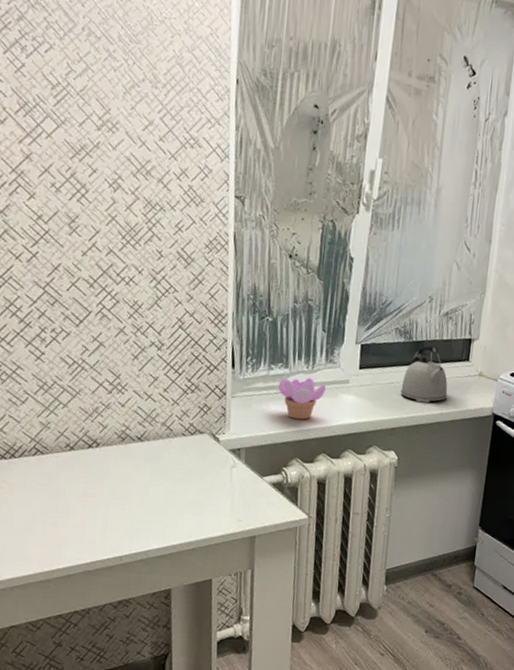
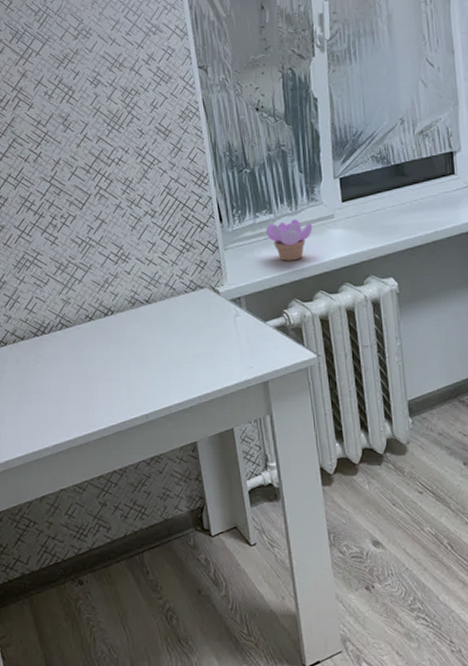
kettle: present [401,345,448,403] -> none [388,166,438,225]

